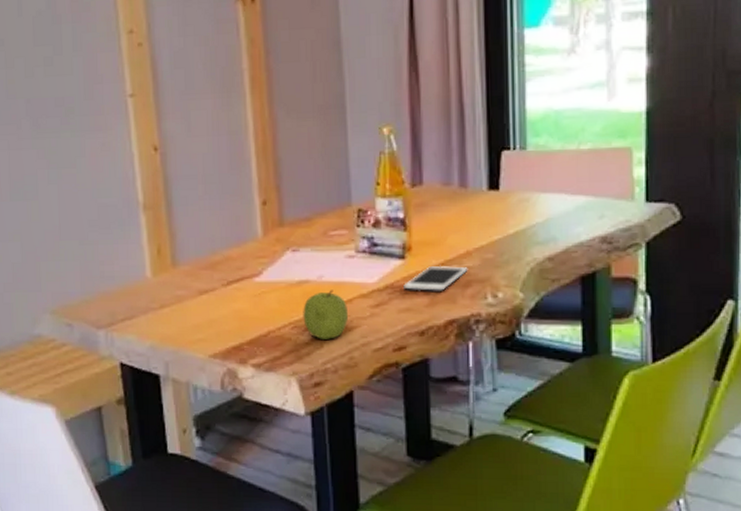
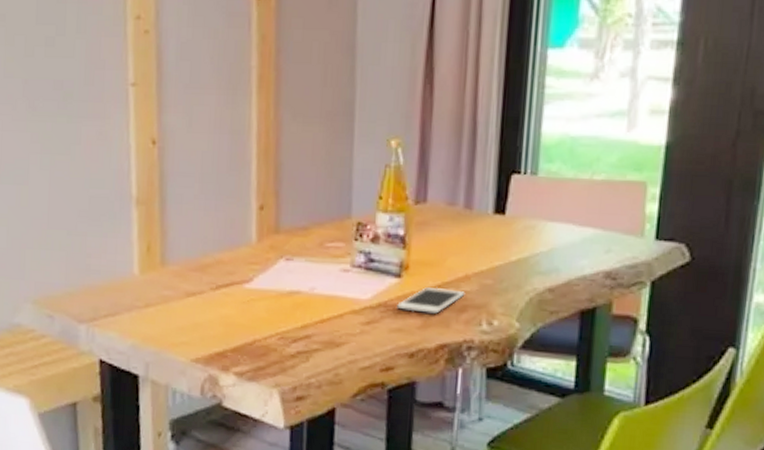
fruit: present [303,290,349,339] -> none [291,303,338,354]

